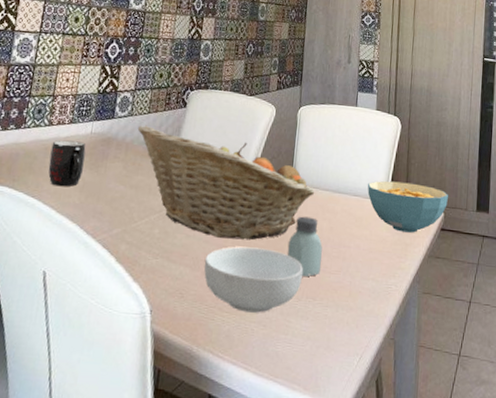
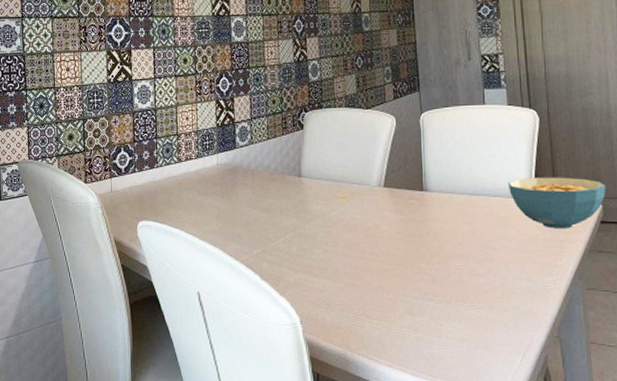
mug: present [48,140,86,187] -> none [184,174,216,216]
fruit basket: present [137,125,315,241] -> none [259,151,450,250]
cereal bowl: present [204,247,303,313] -> none [345,256,449,318]
saltshaker: present [287,216,322,277] -> none [428,222,468,282]

